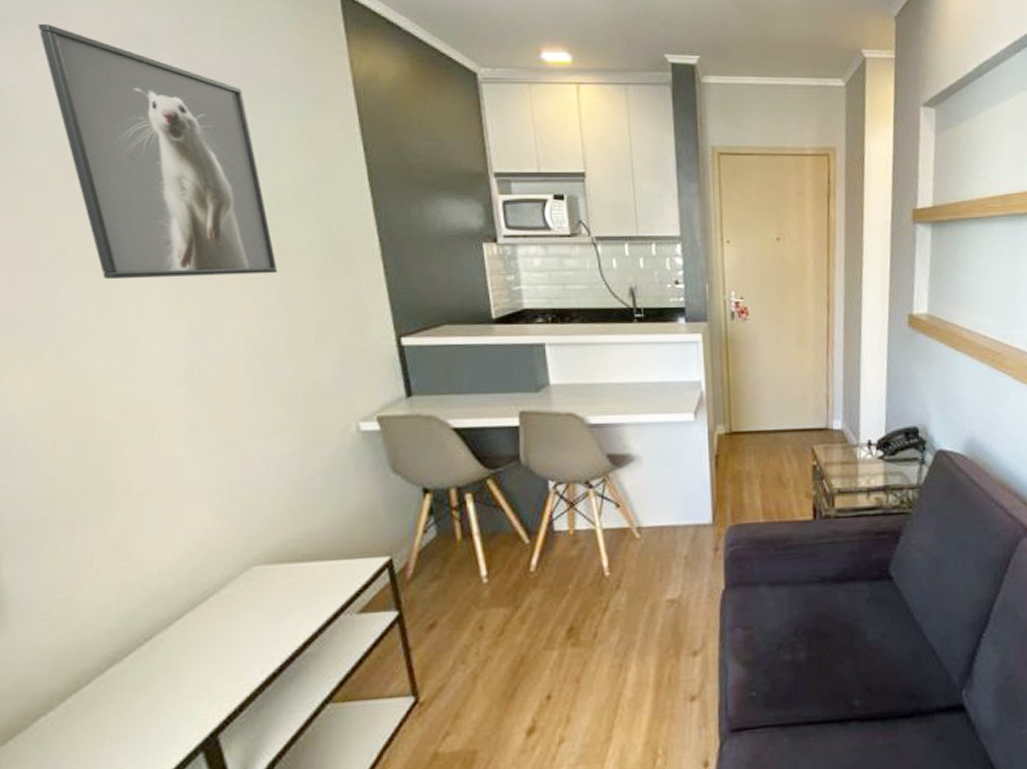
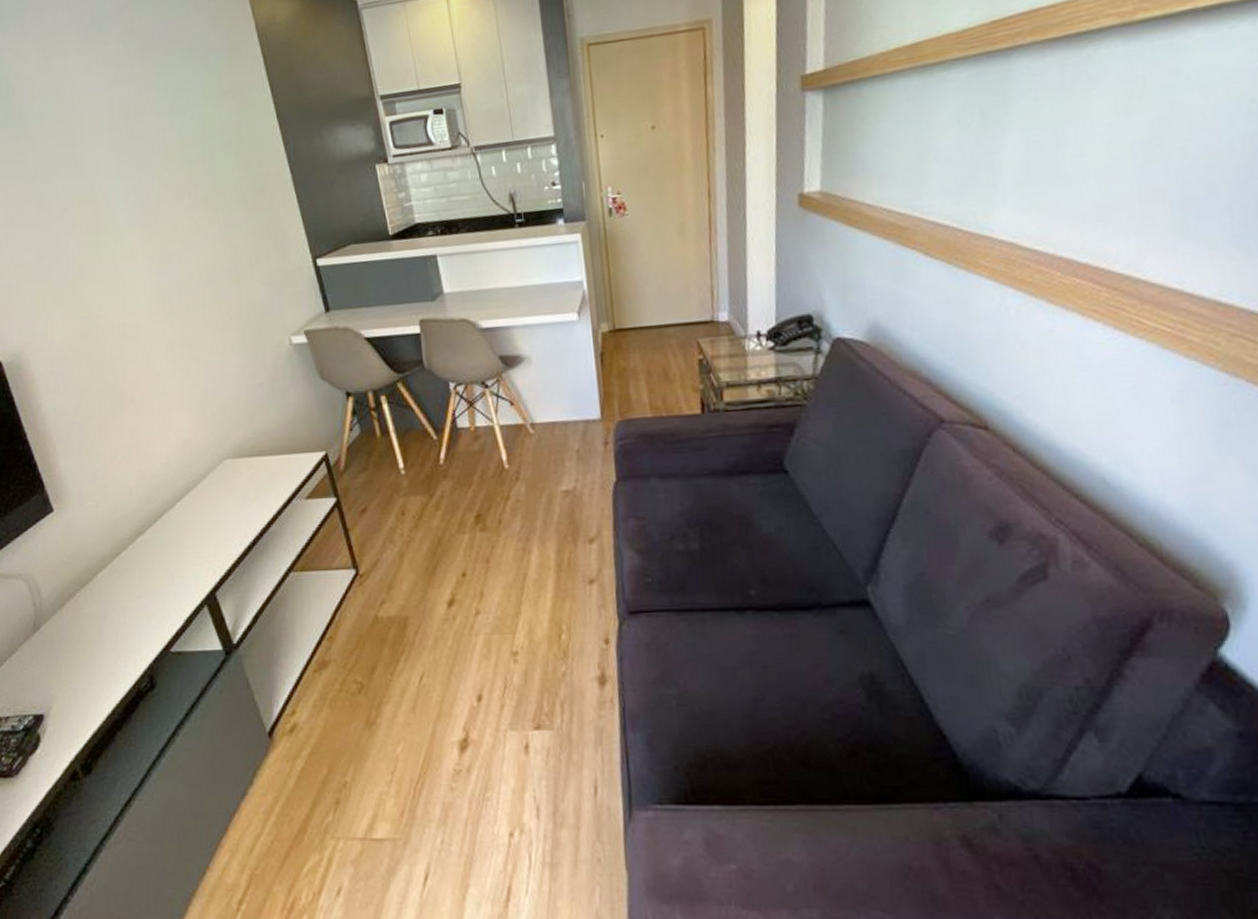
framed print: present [37,23,278,280] -> none [25,17,216,229]

